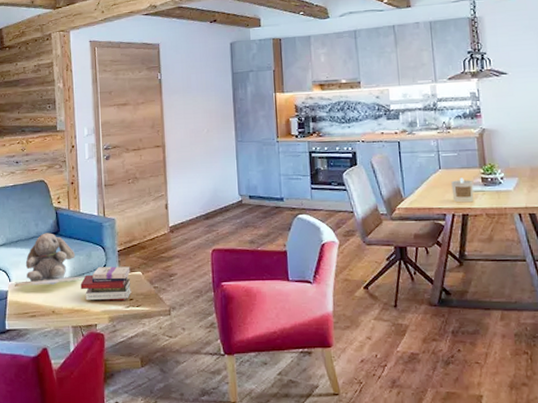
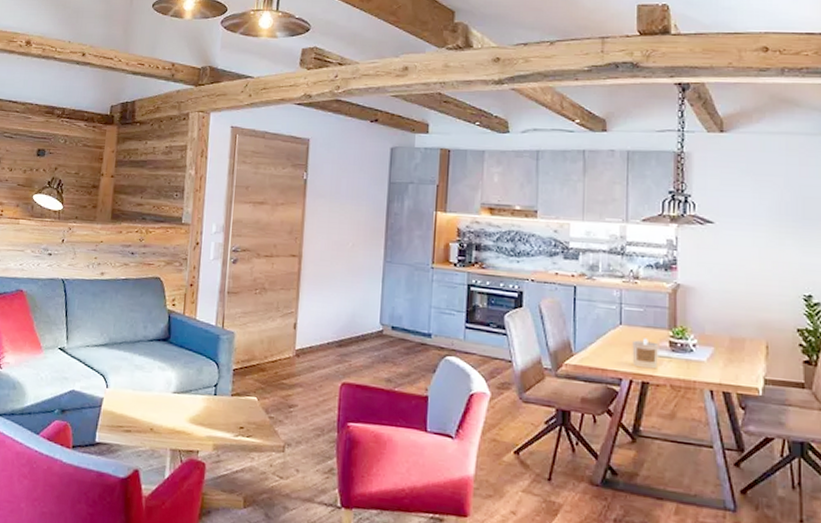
stuffed animal: present [14,233,86,287] -> none [111,337,193,398]
books: present [80,266,133,301] -> none [185,385,245,429]

